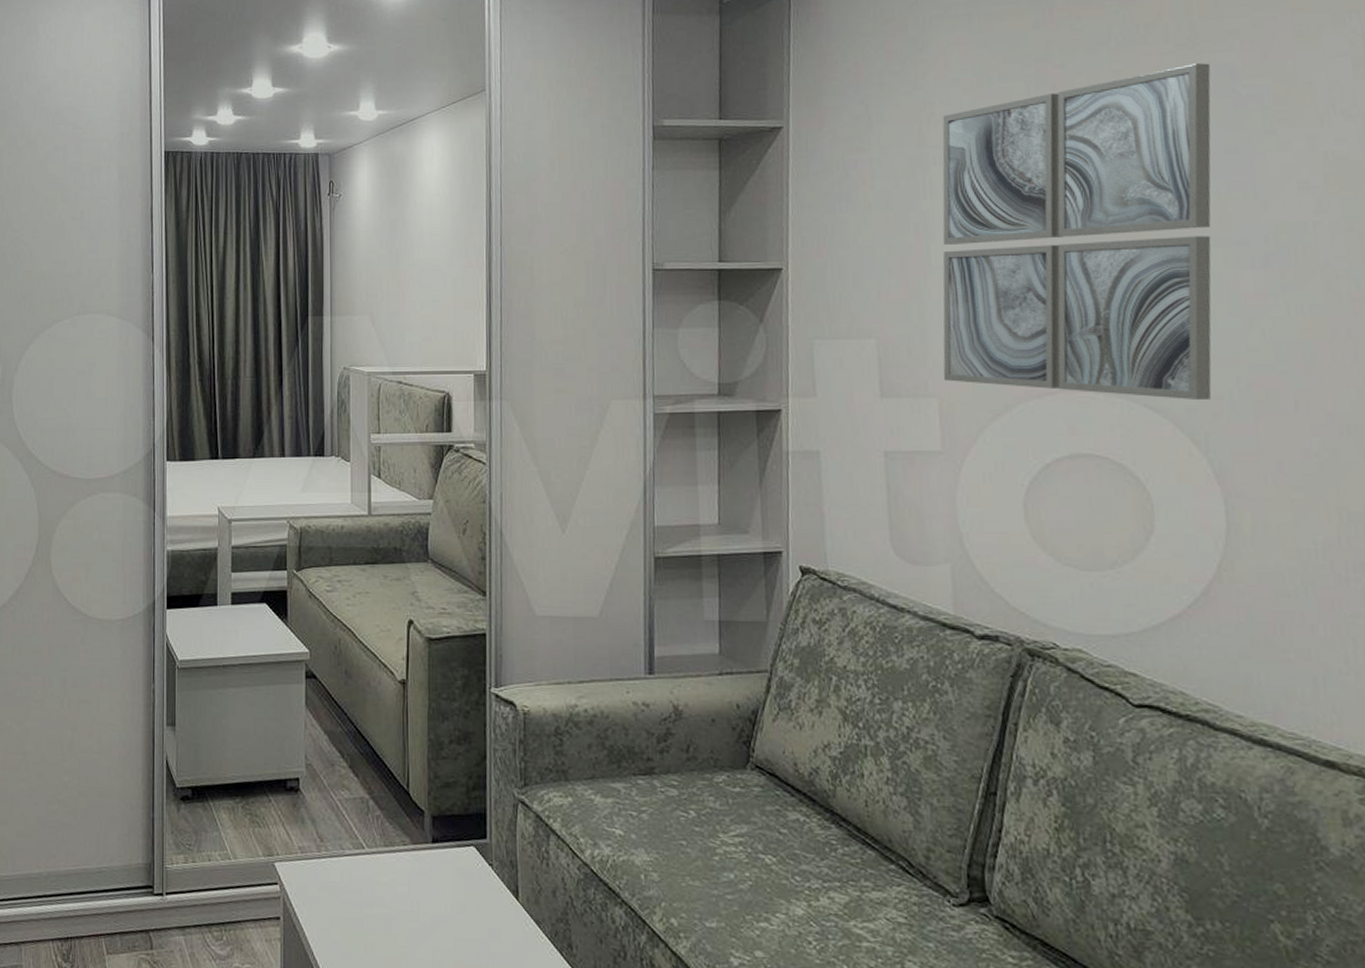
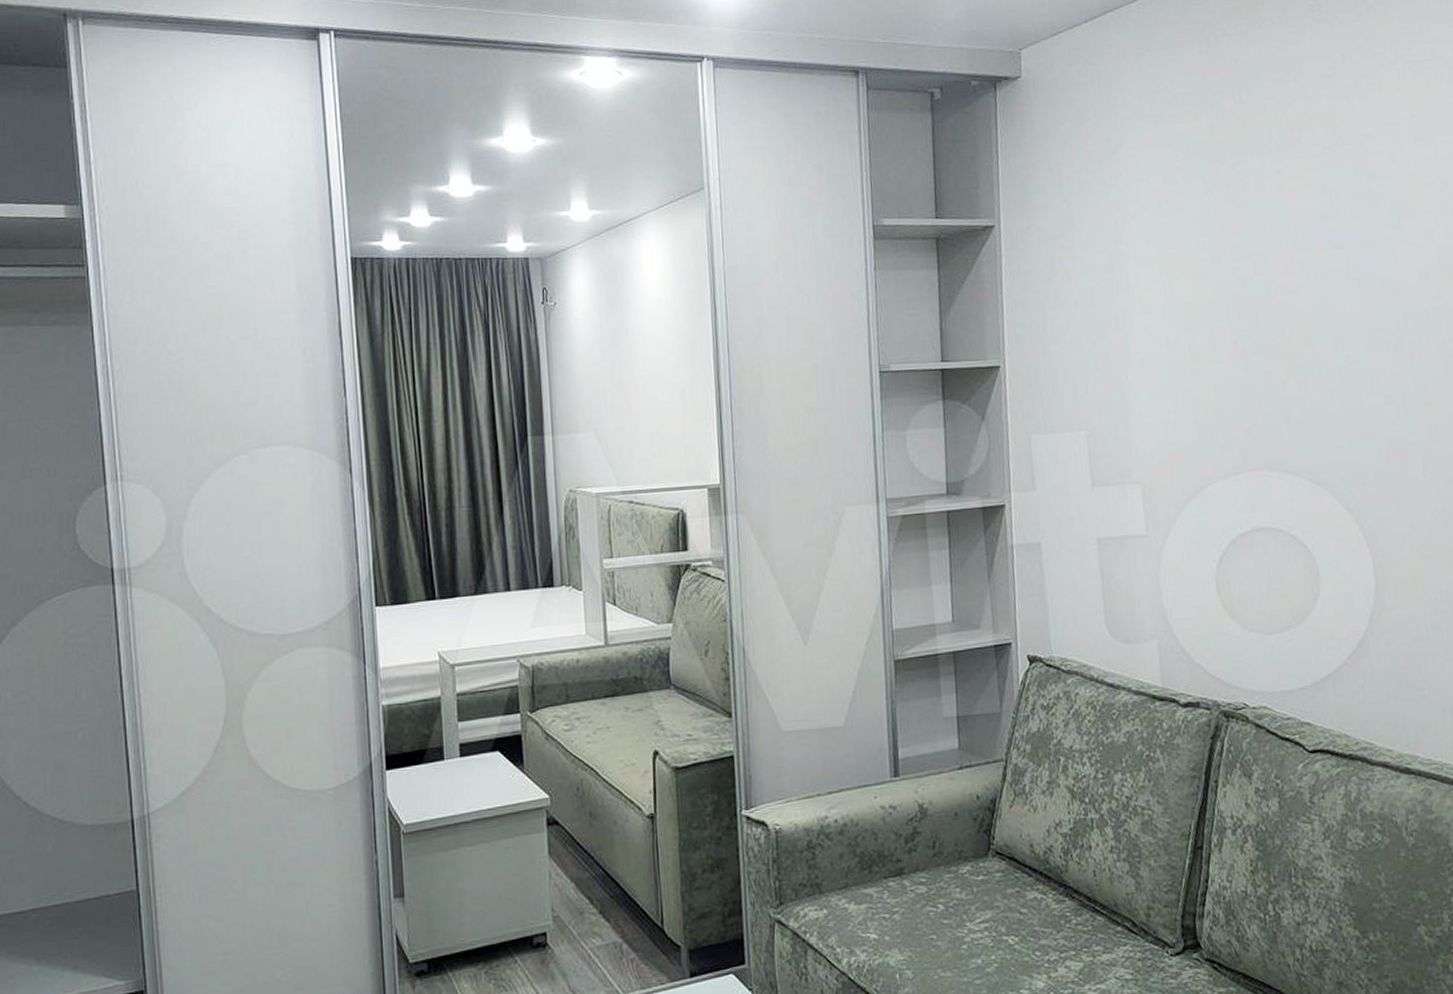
wall art: present [942,63,1212,401] -> none [1135,165,1360,473]

